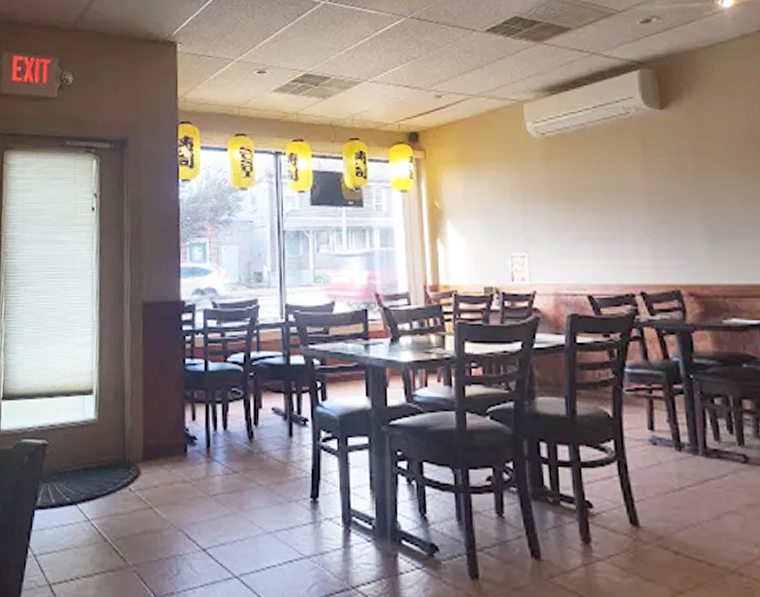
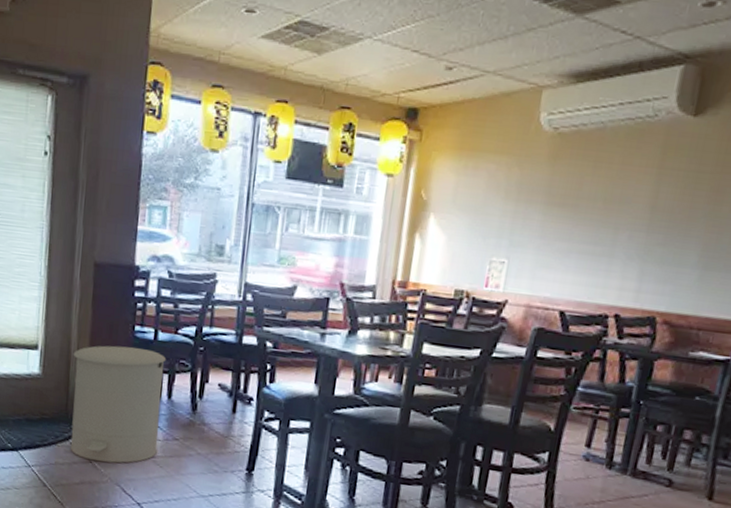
trash can: none [127,380,219,507] -> present [70,345,167,464]

